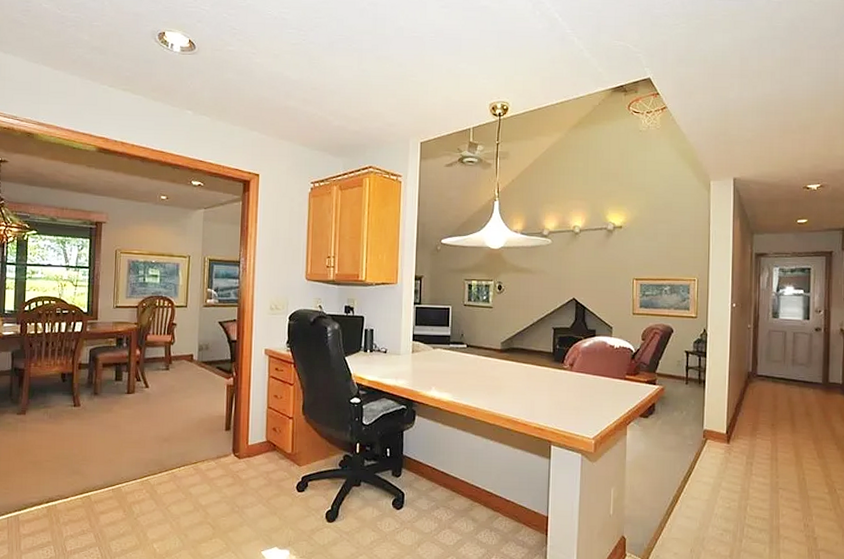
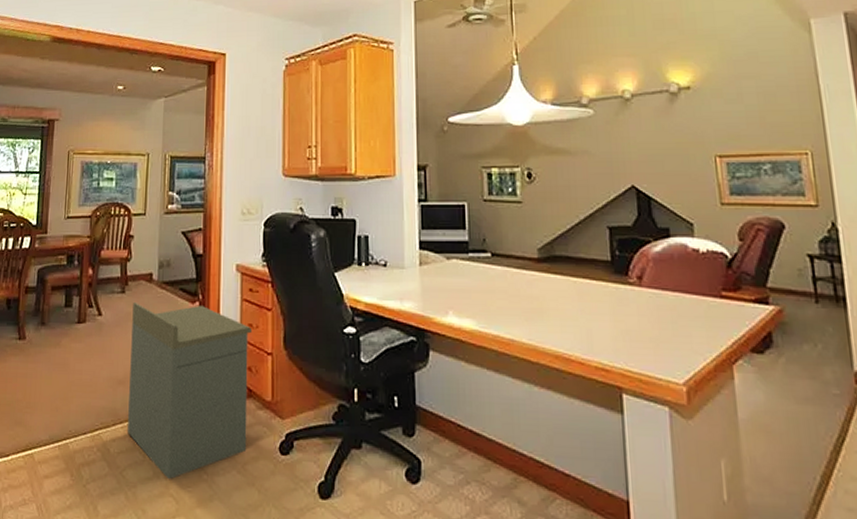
storage cabinet: none [172,378,277,513] -> present [127,303,253,480]

